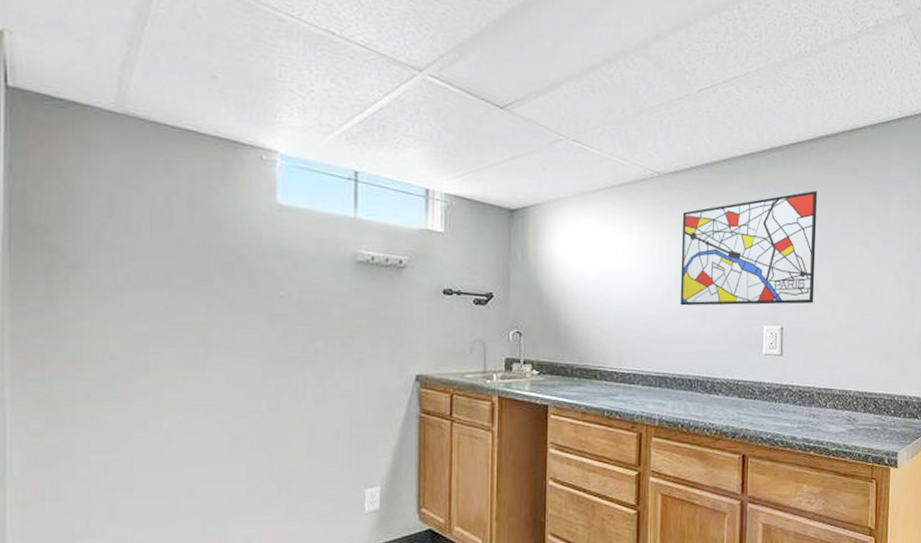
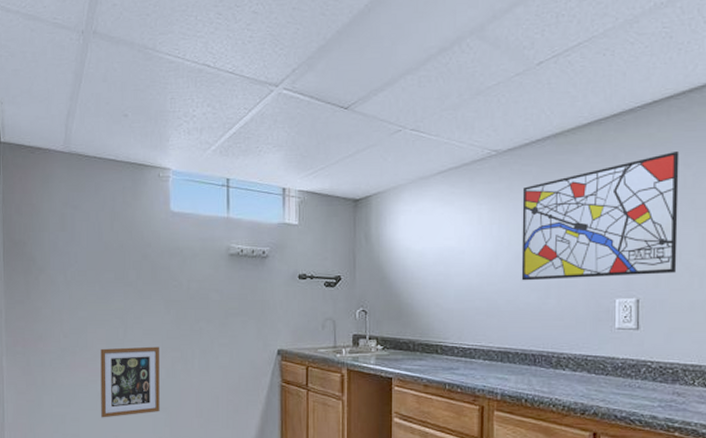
picture frame: none [168,371,258,464] -> present [100,346,160,418]

